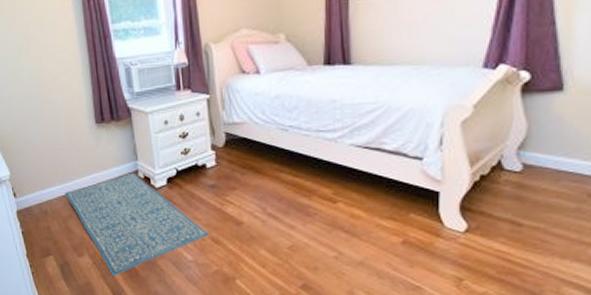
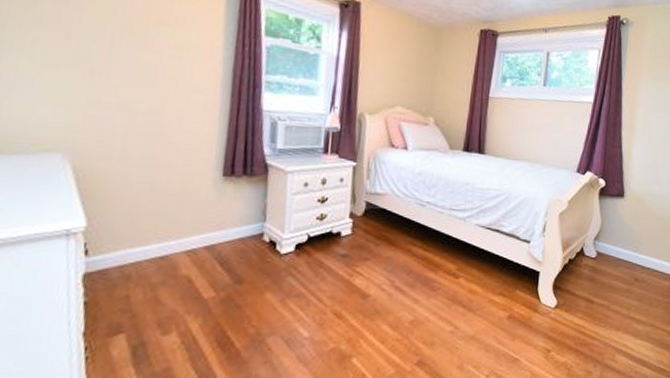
rug: present [65,172,210,277] -> none [162,235,333,359]

